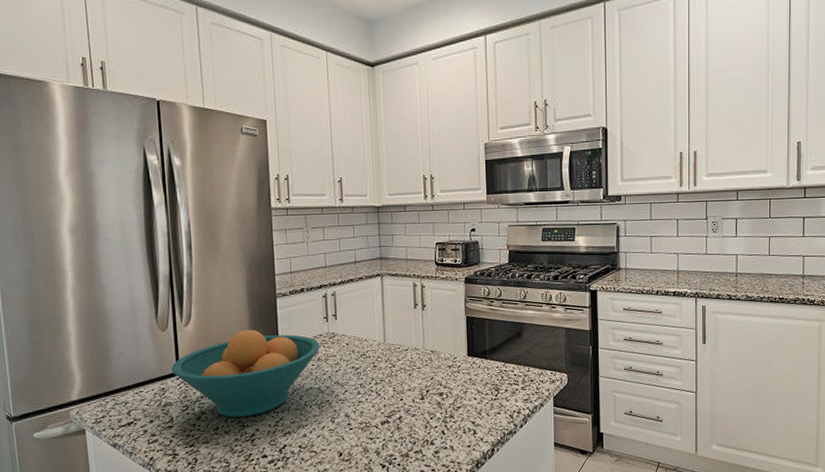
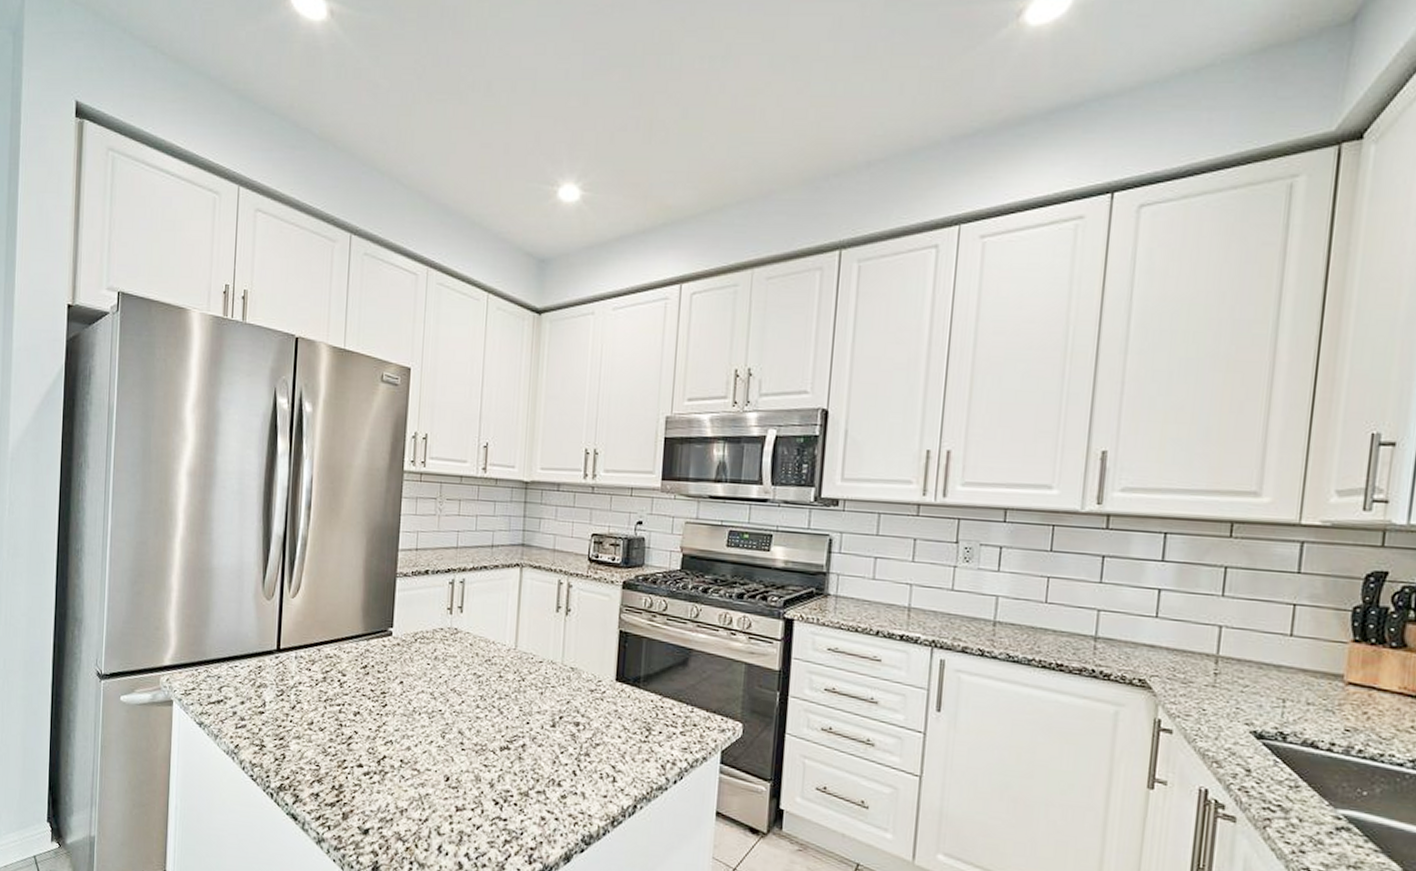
fruit bowl: present [171,329,320,417] -> none [271,610,439,715]

